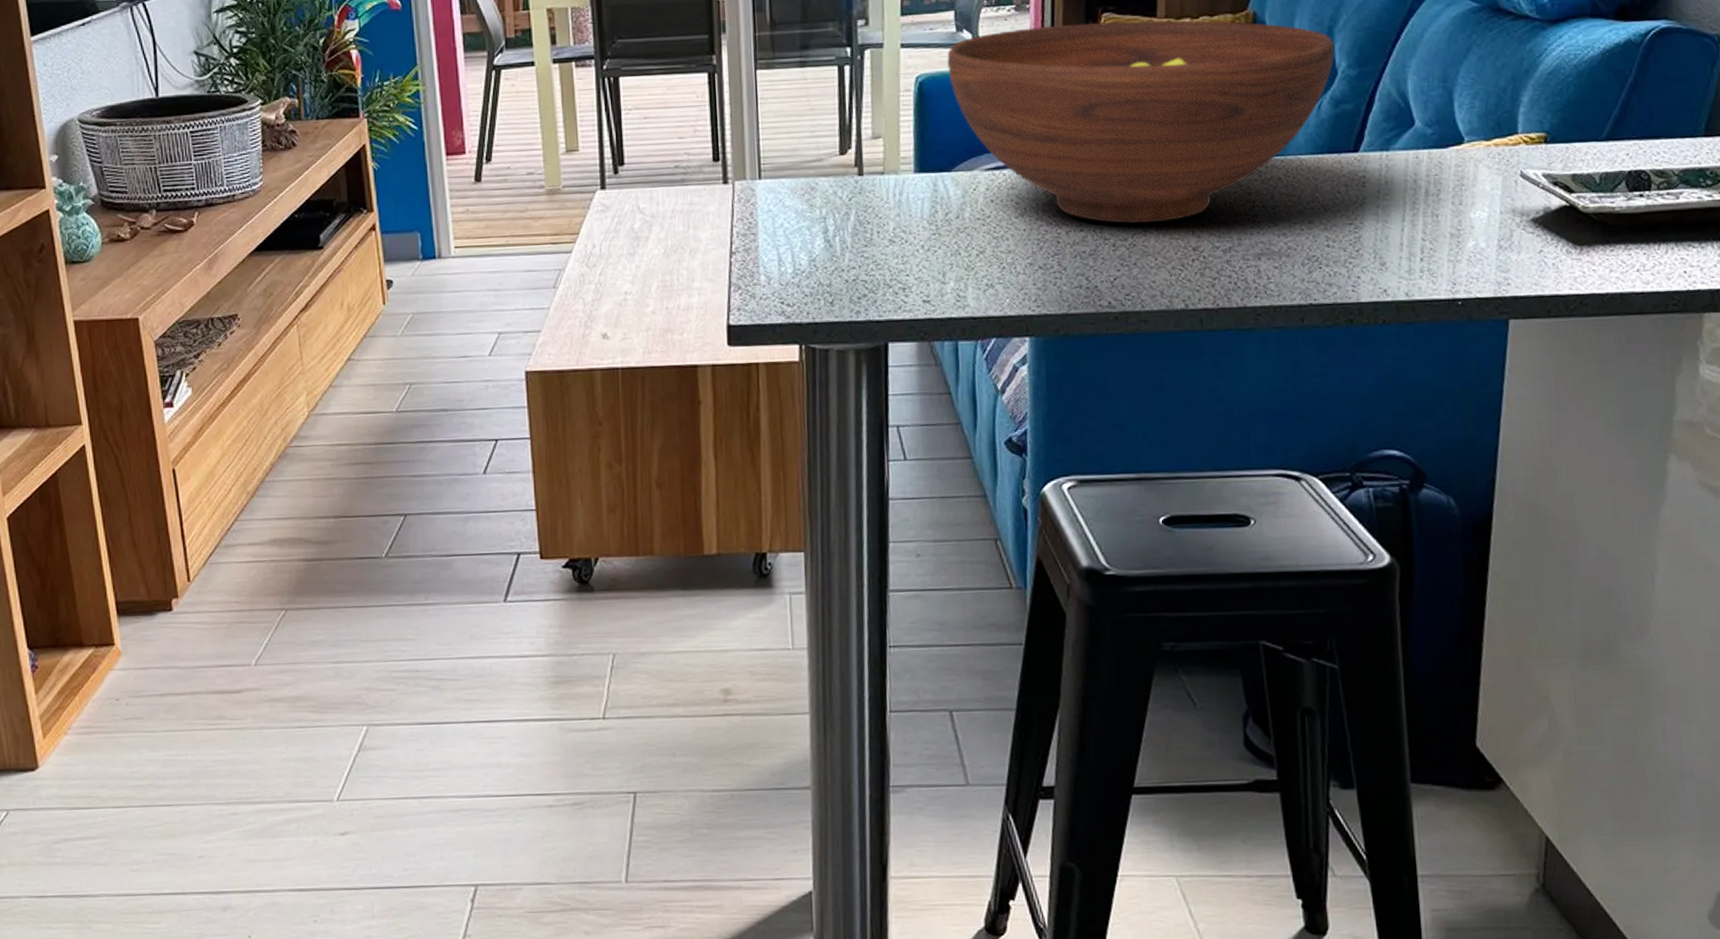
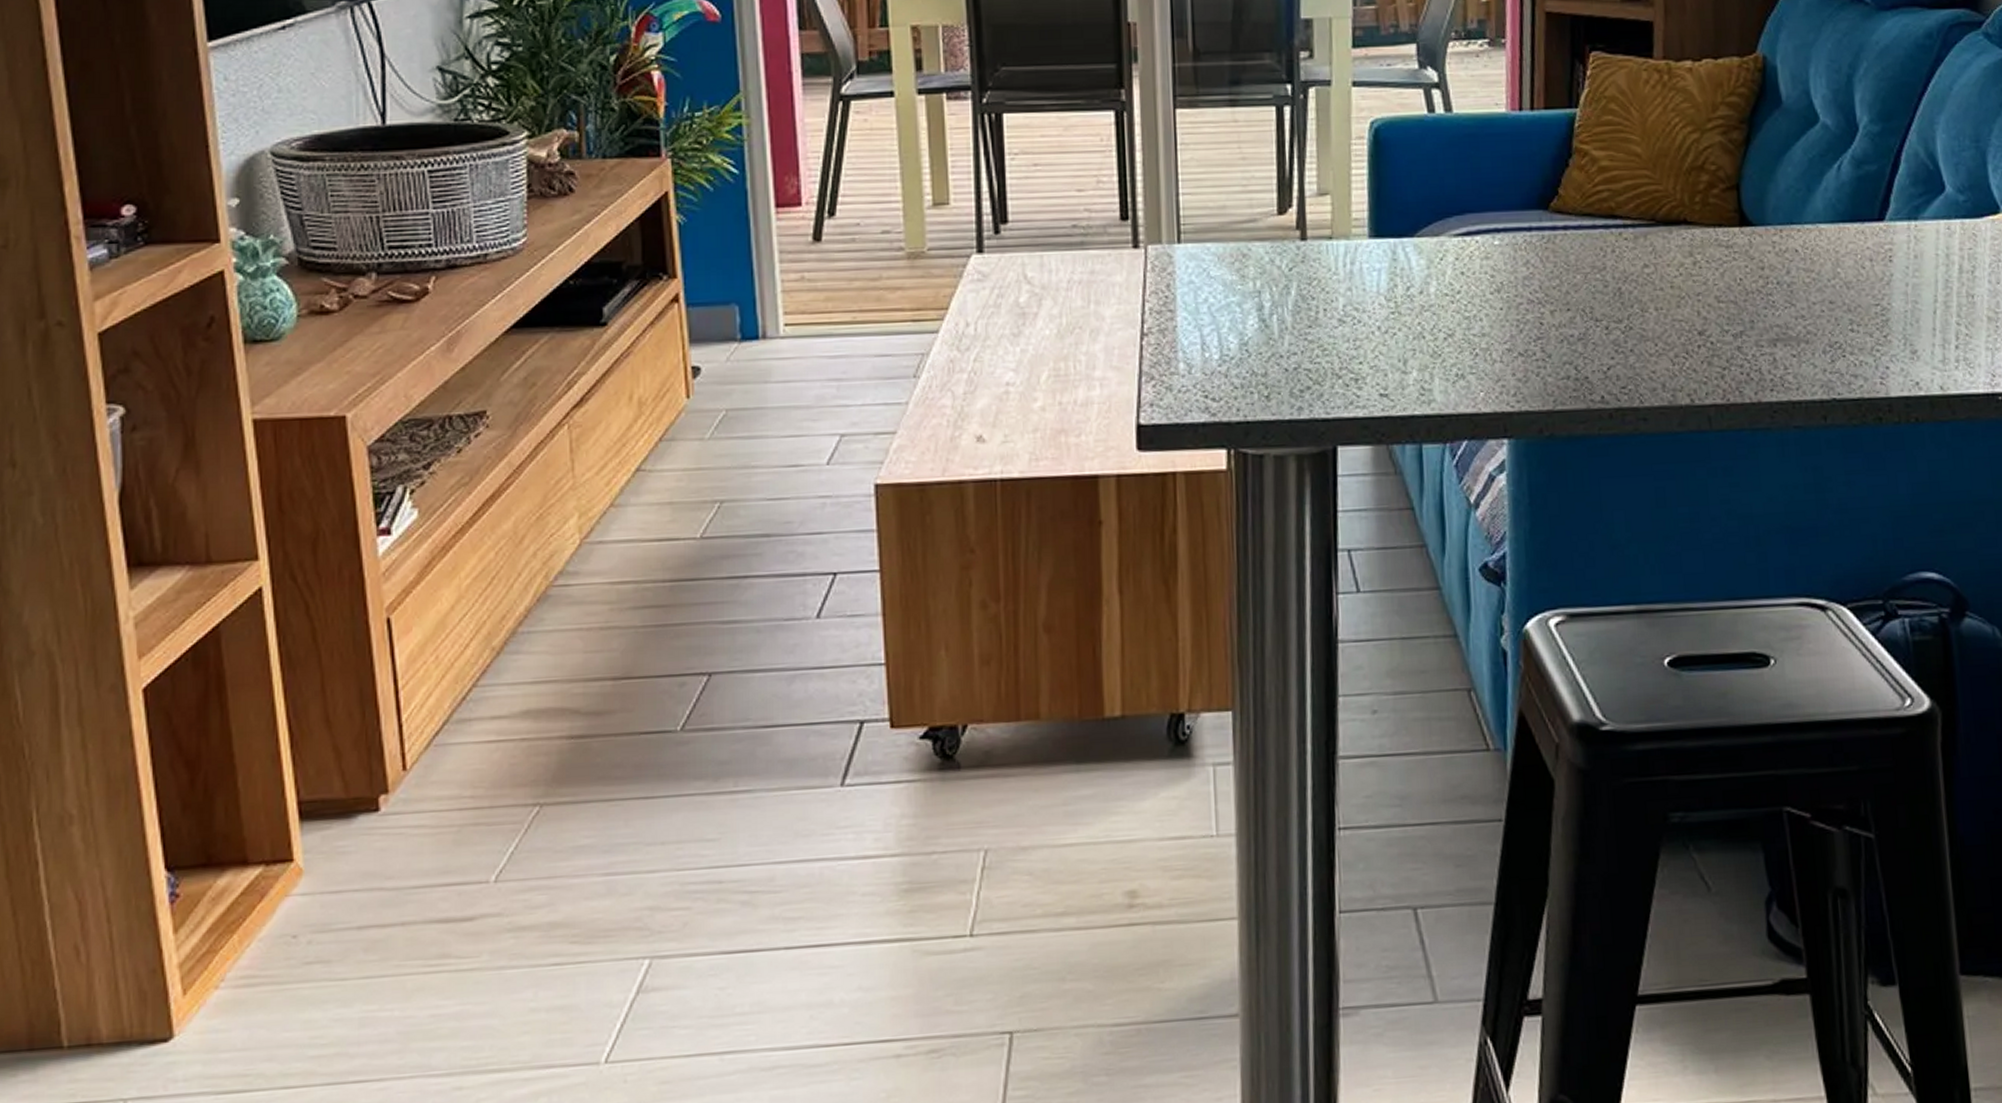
fruit bowl: present [947,20,1335,224] -> none [1408,62,1855,303]

